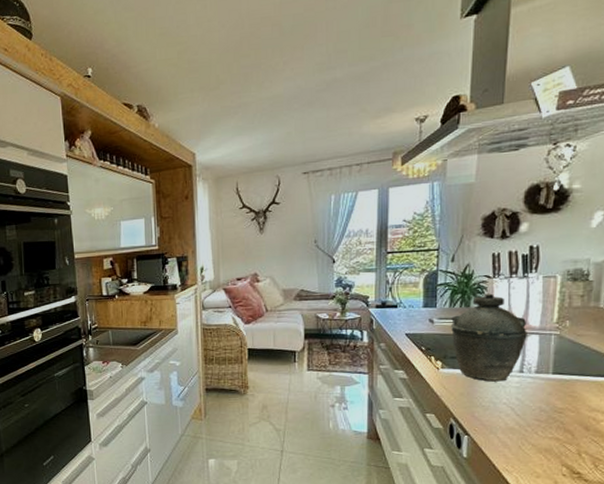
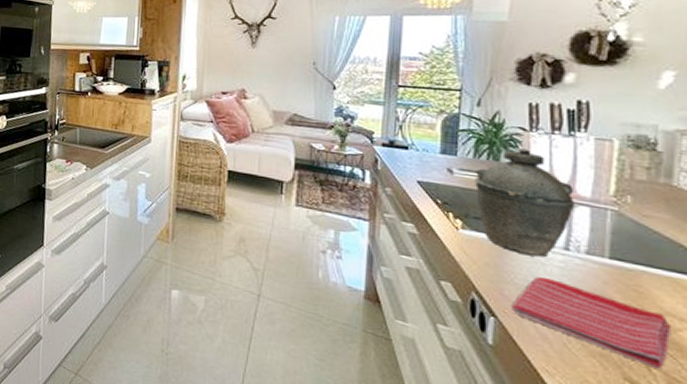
dish towel: none [480,397,596,453] -> present [511,277,672,369]

